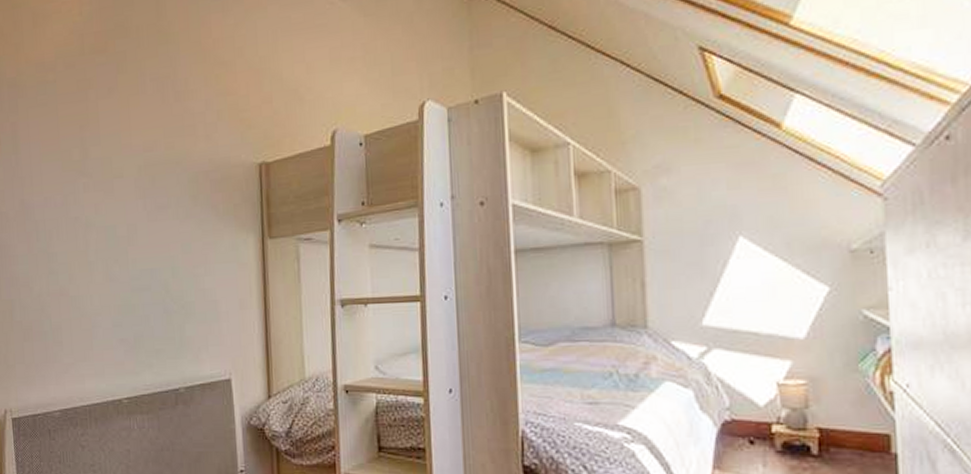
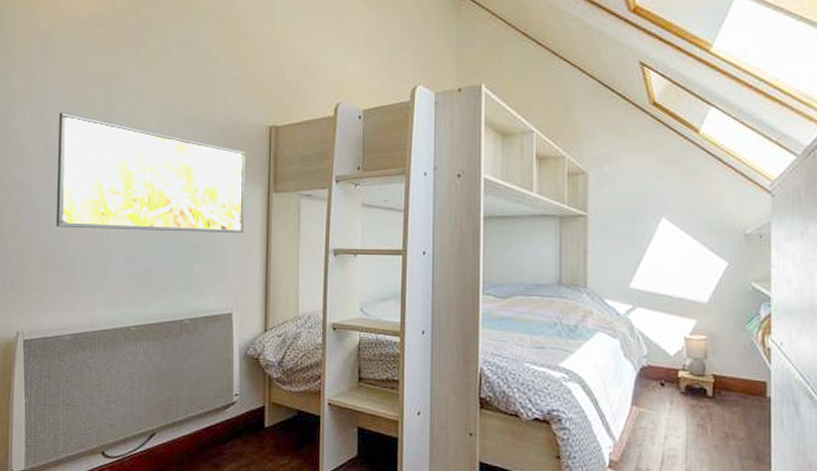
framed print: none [32,166,238,293] -> present [56,112,245,234]

